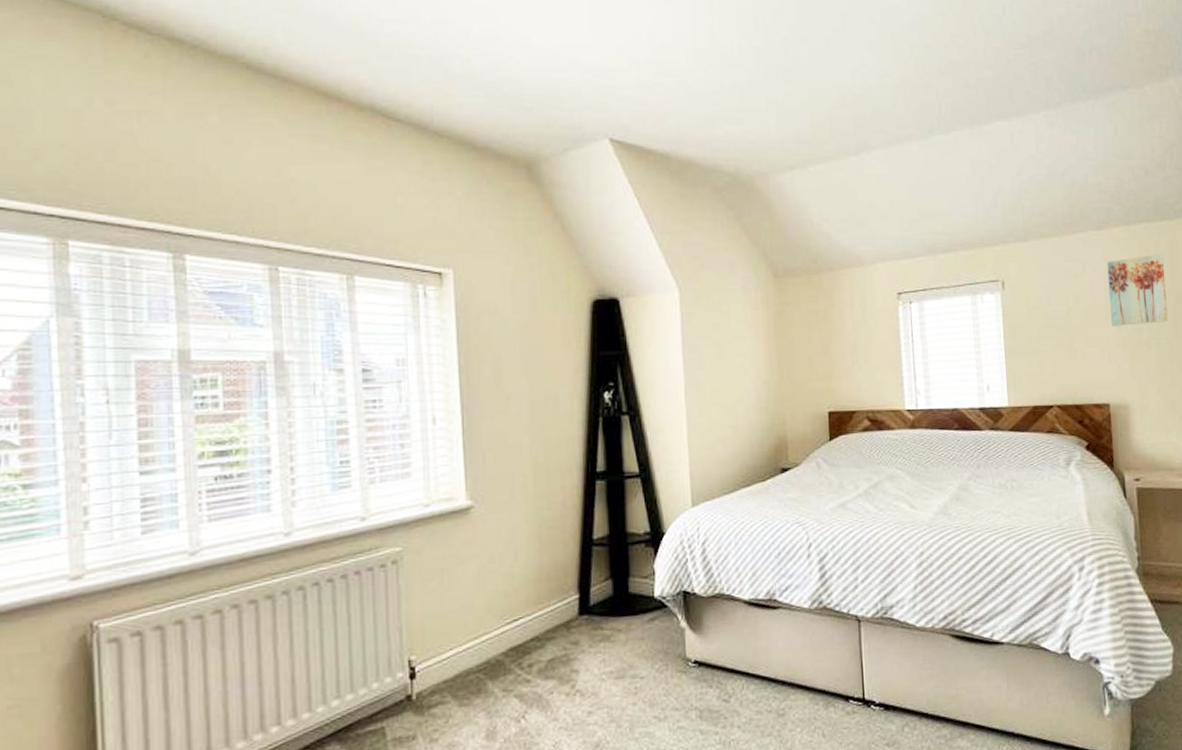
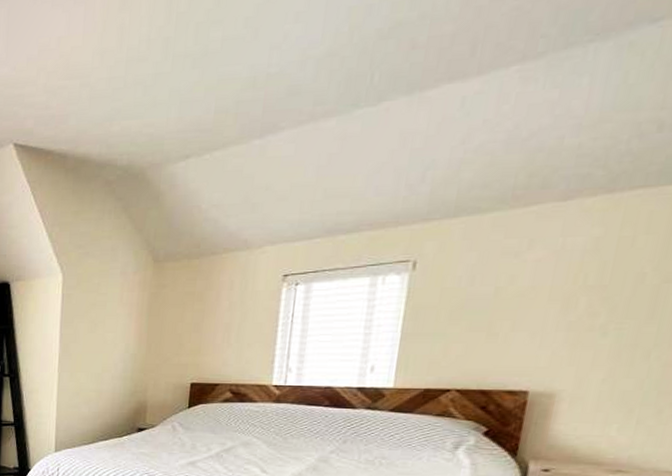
wall art: present [1107,254,1168,326] -> none [553,225,658,309]

